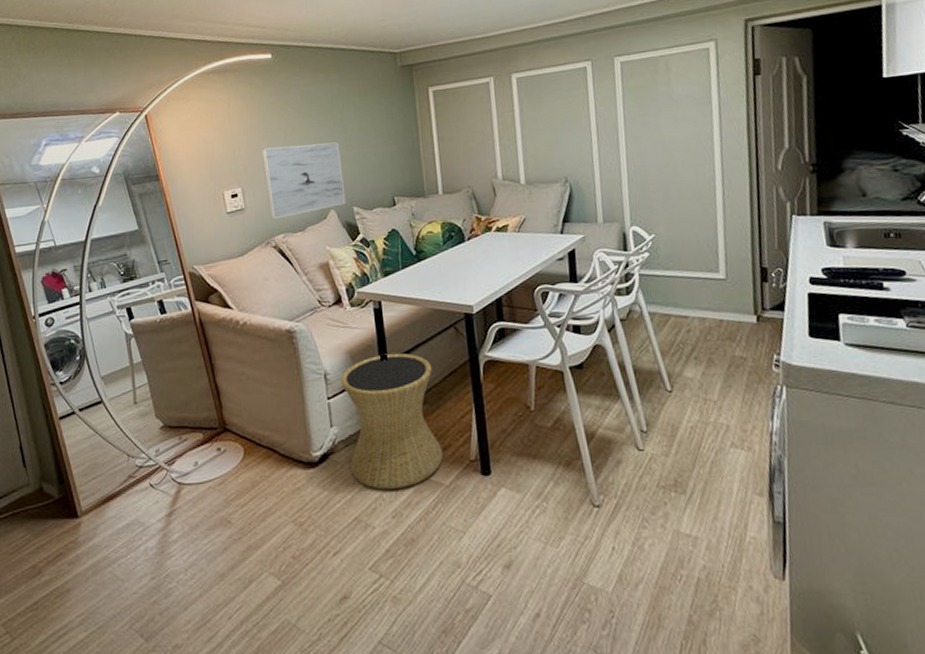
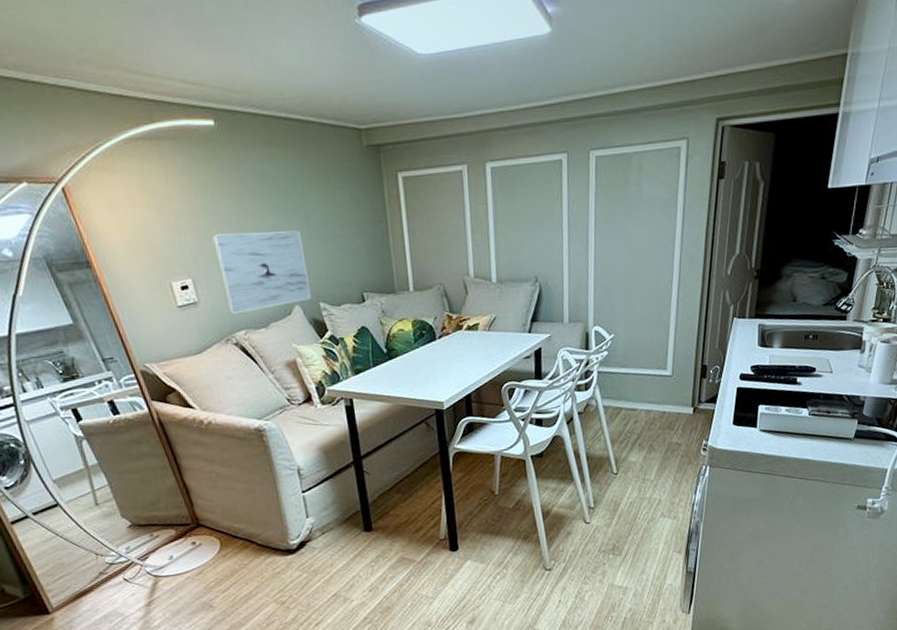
side table: present [340,353,444,489] -> none [314,447,416,569]

